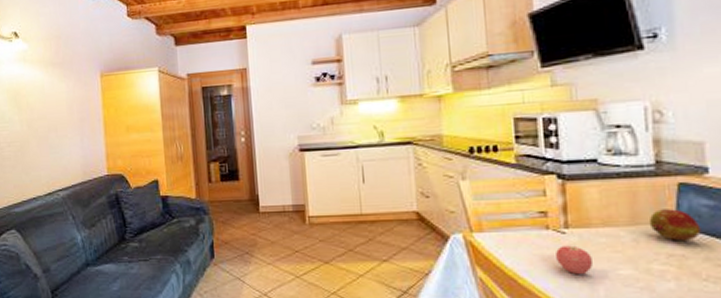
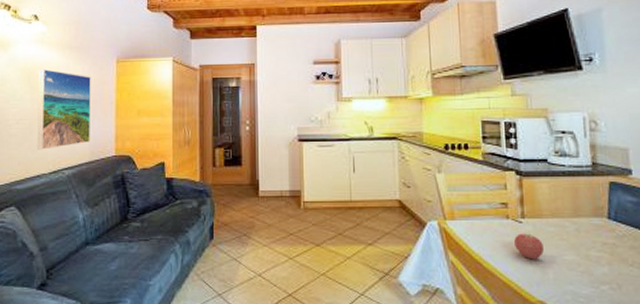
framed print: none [24,88,81,172] -> present [37,69,91,150]
fruit: present [648,209,701,242] -> none [587,204,628,232]

